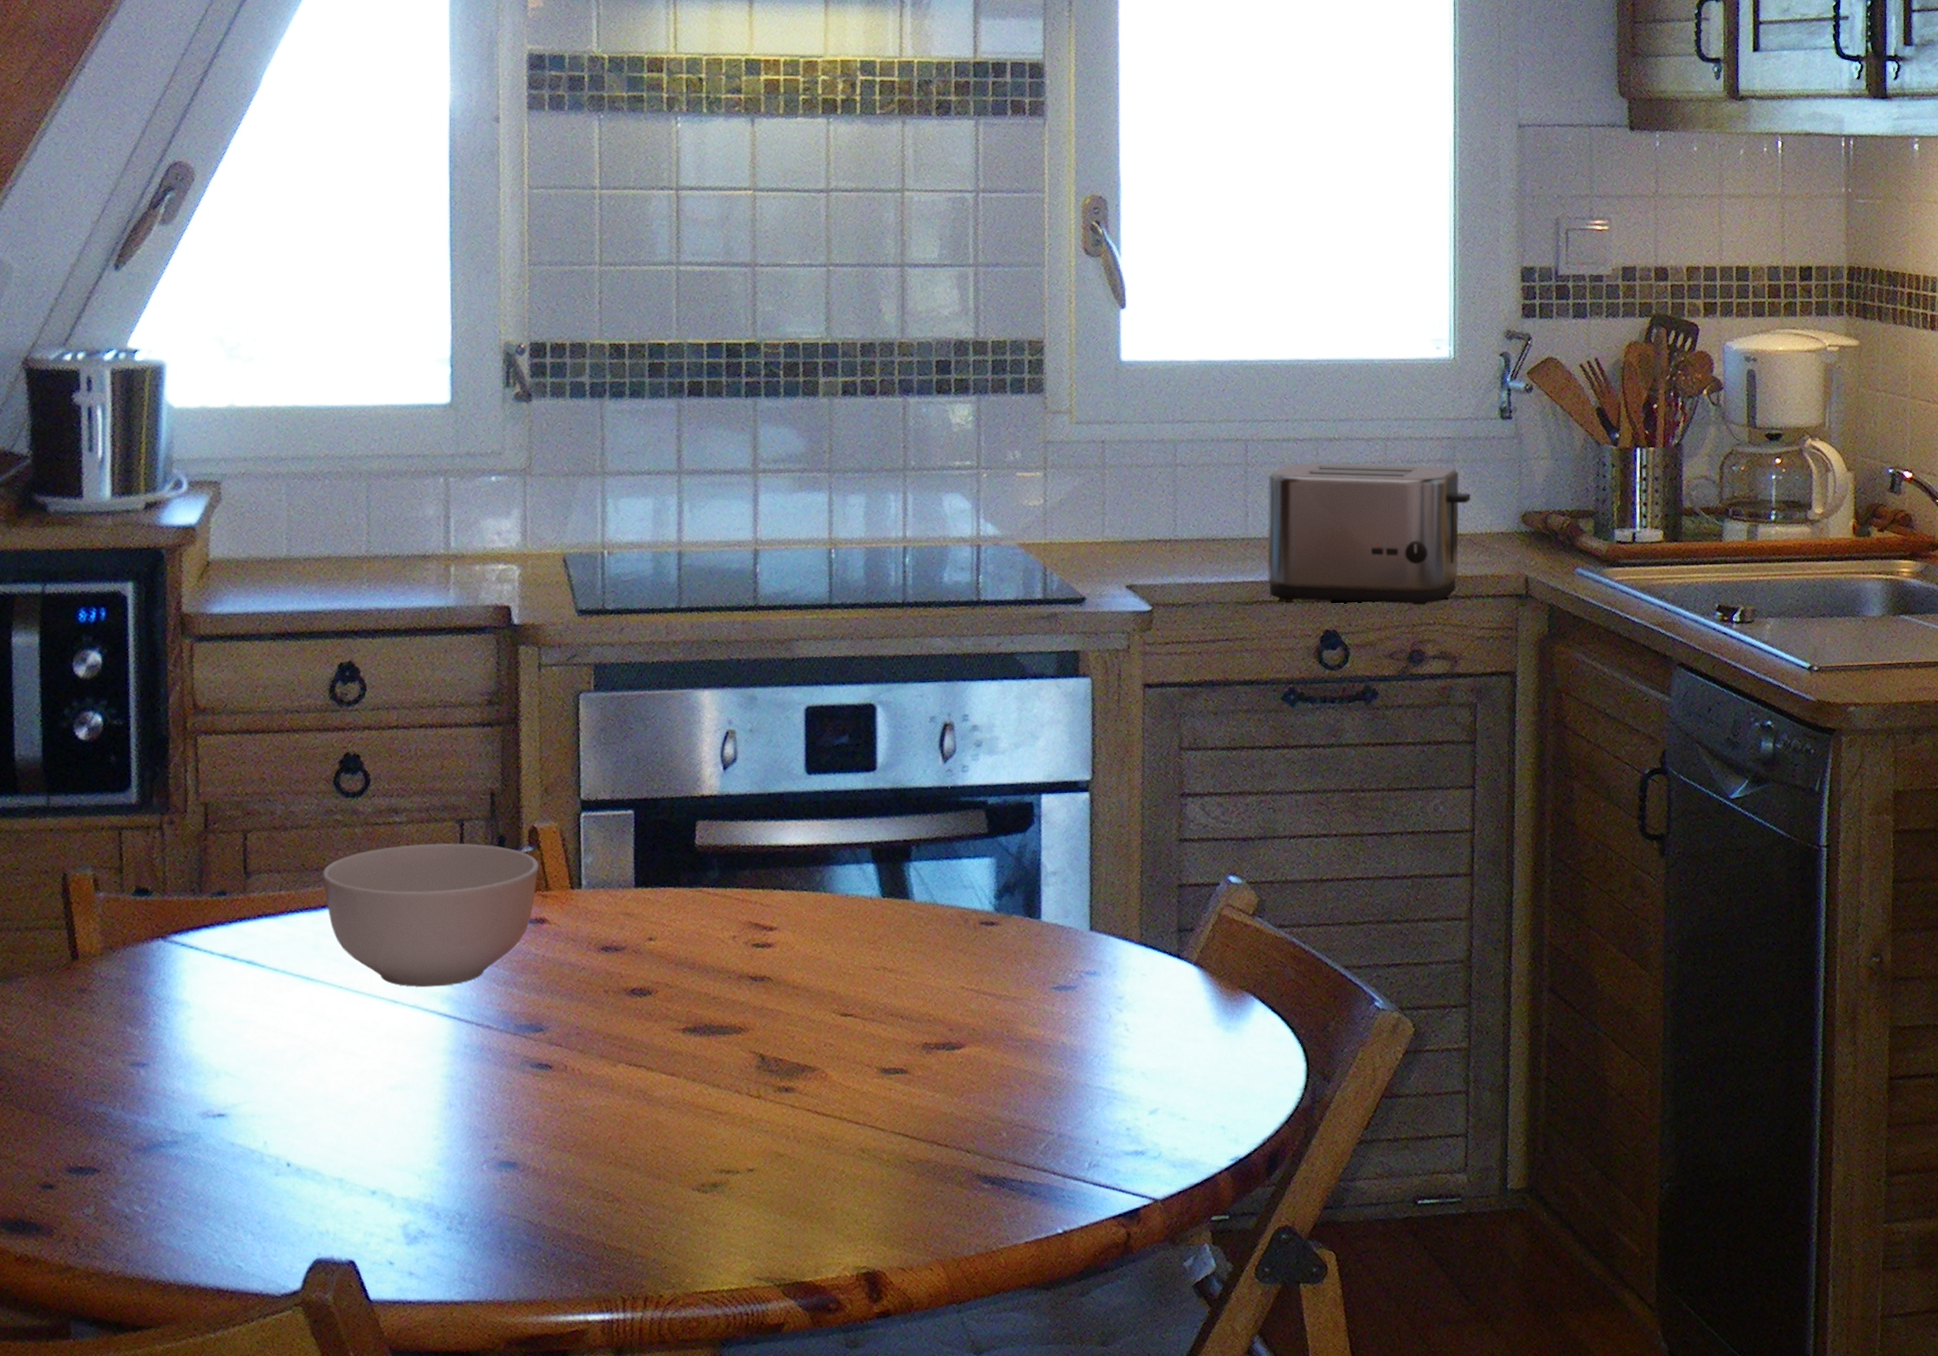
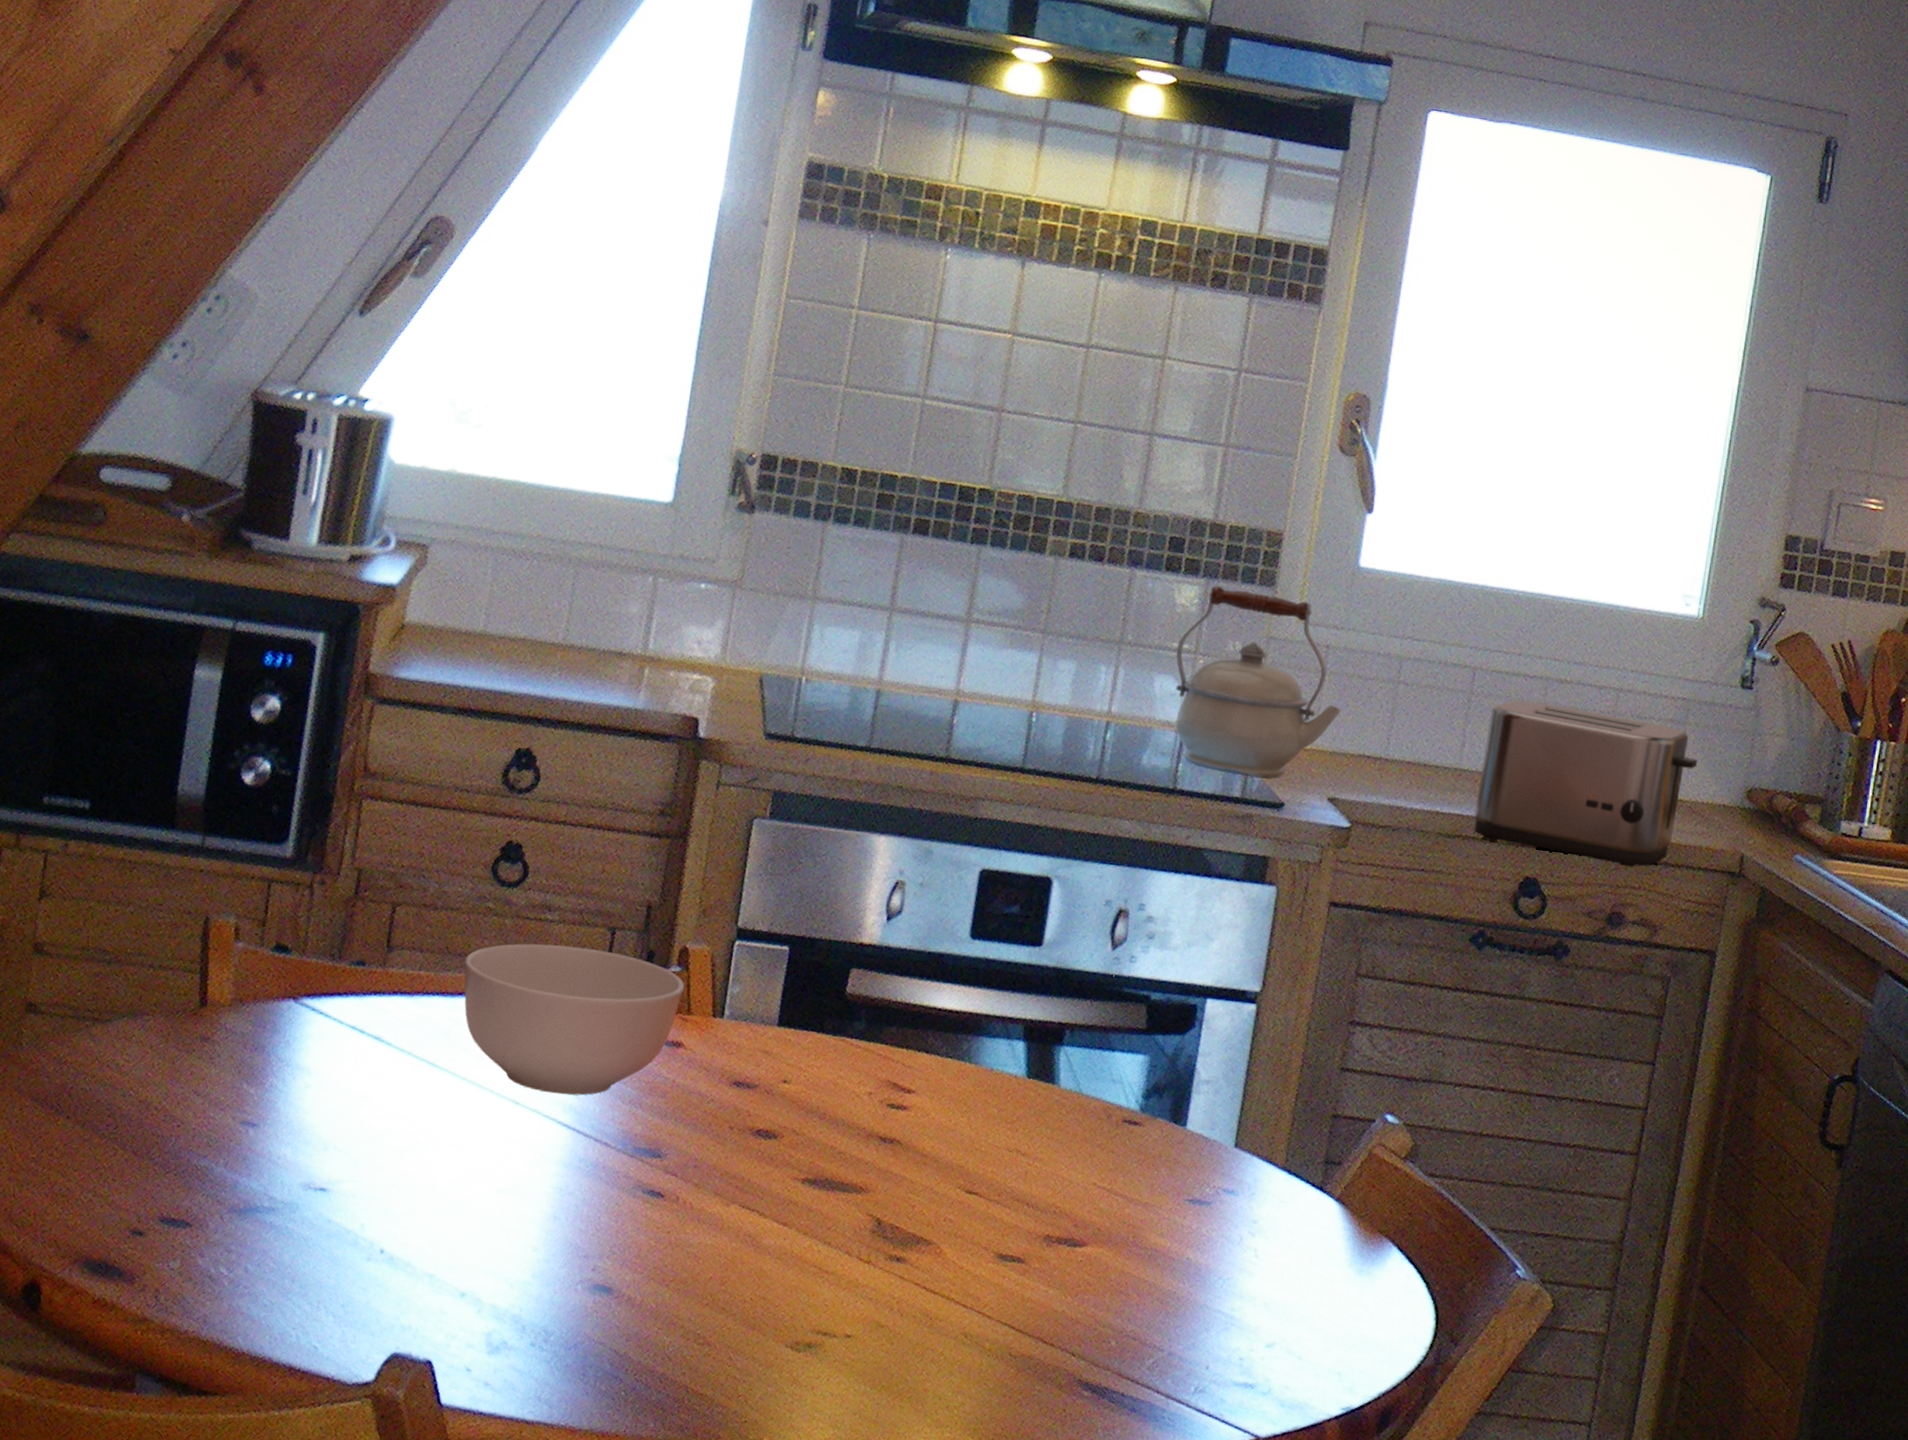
kettle: none [960,401,1125,578] -> present [1175,586,1341,778]

